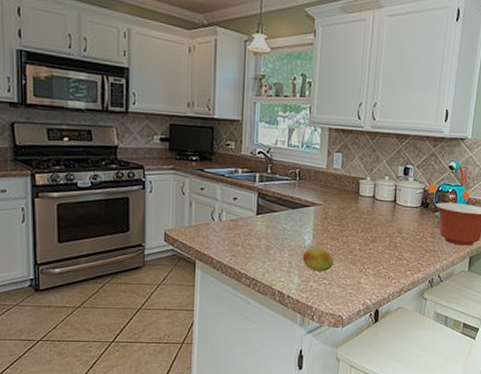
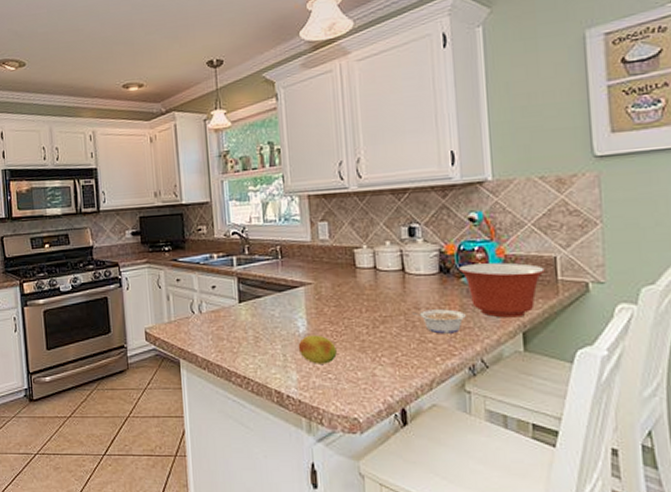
legume: none [396,234,434,255] -> present [412,309,466,334]

